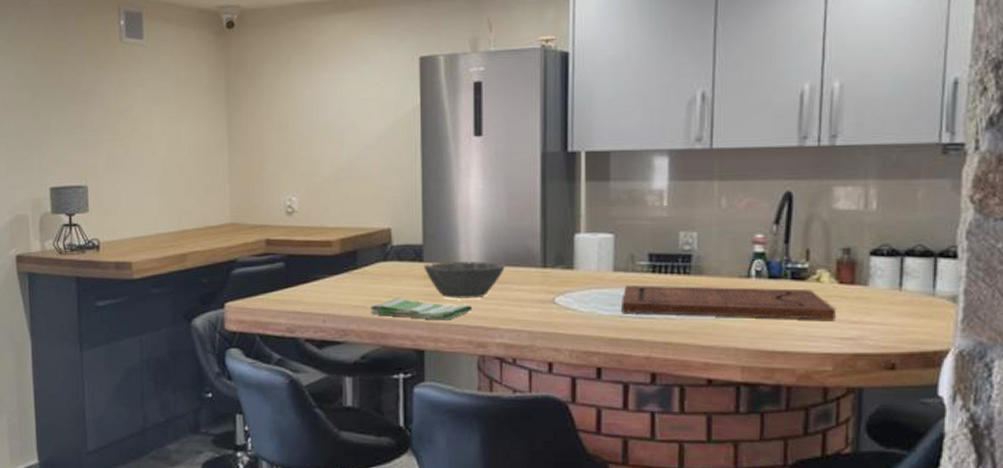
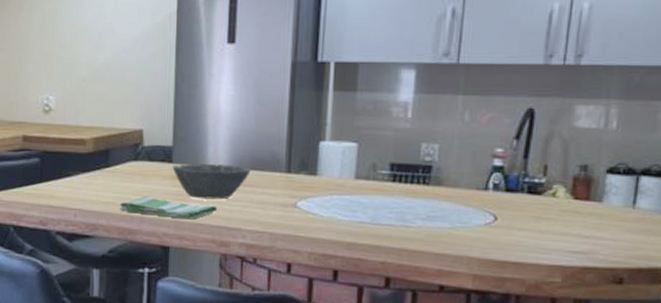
cutting board: present [622,285,836,320] -> none [361,192,569,234]

